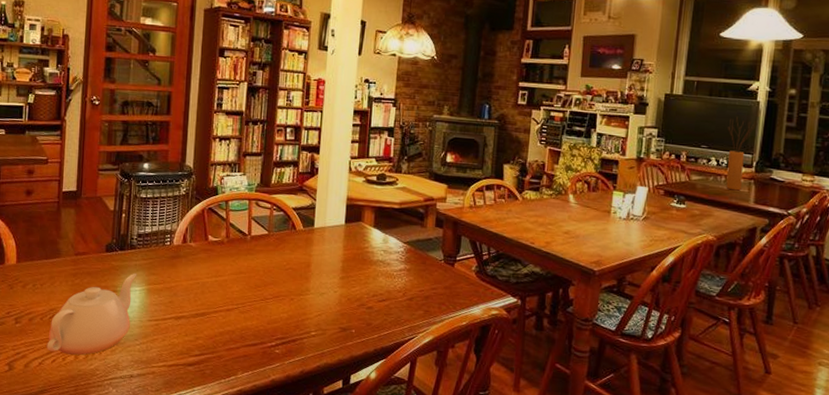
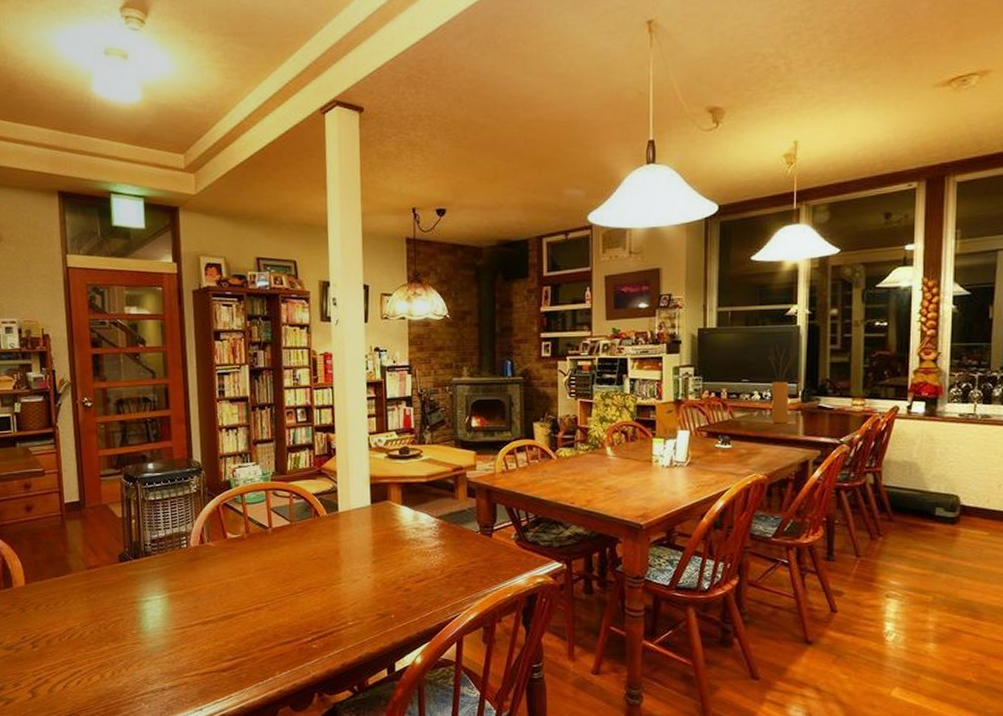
teapot: present [46,273,137,355] -> none [69,581,156,674]

